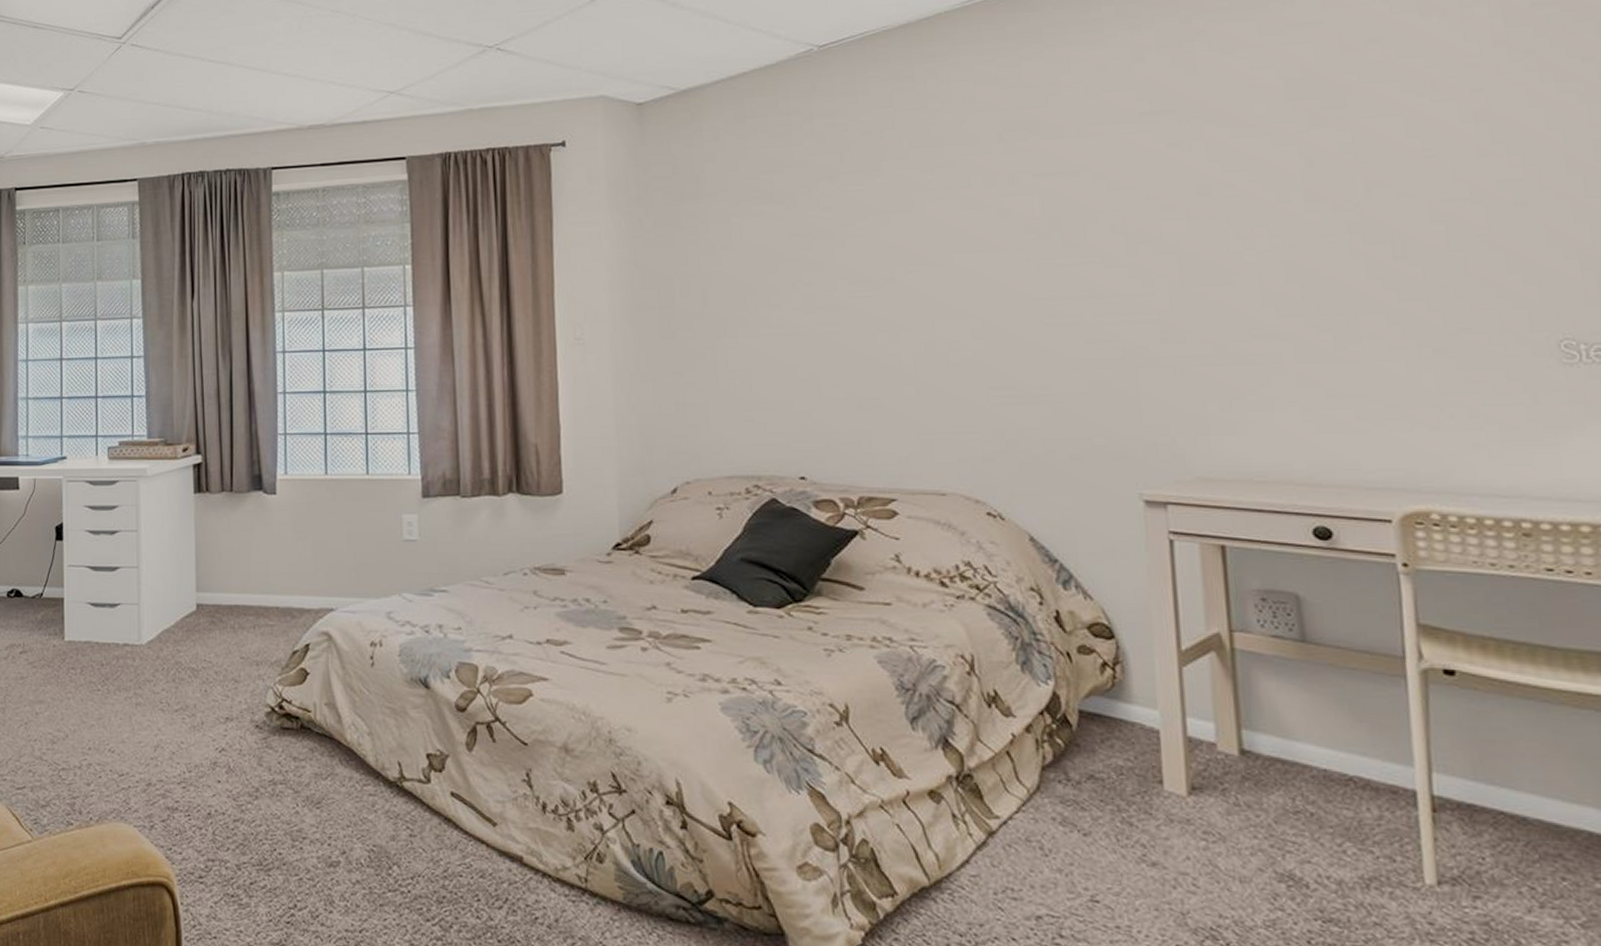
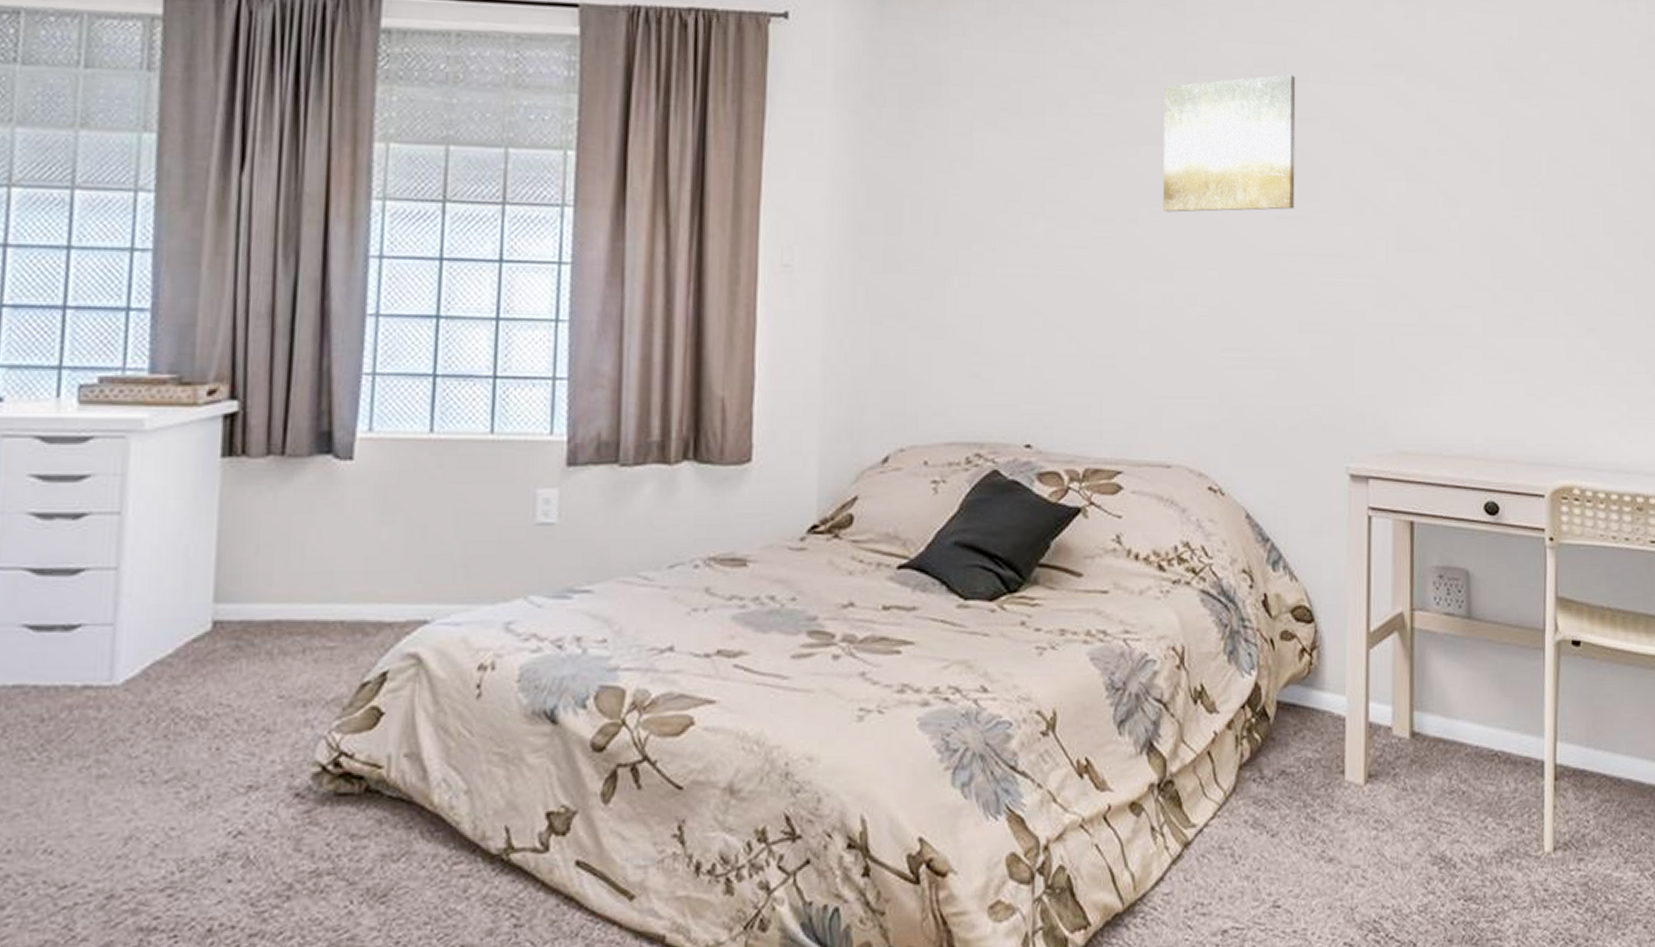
wall art: none [911,133,1059,270] -> present [1162,74,1296,213]

